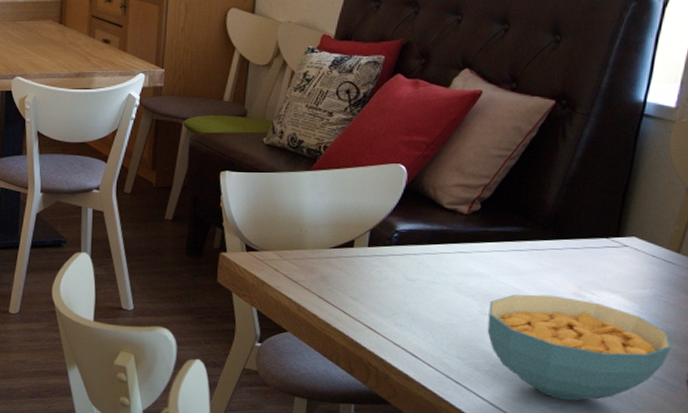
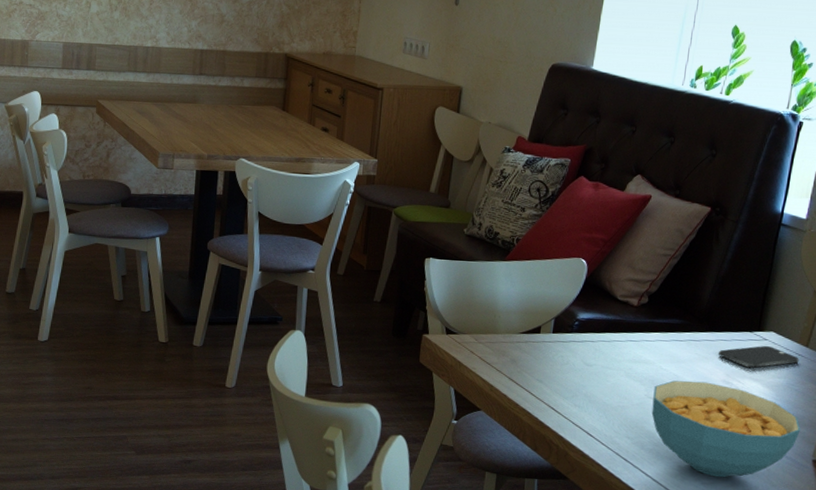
smartphone: none [566,253,669,278] -> present [718,346,799,368]

